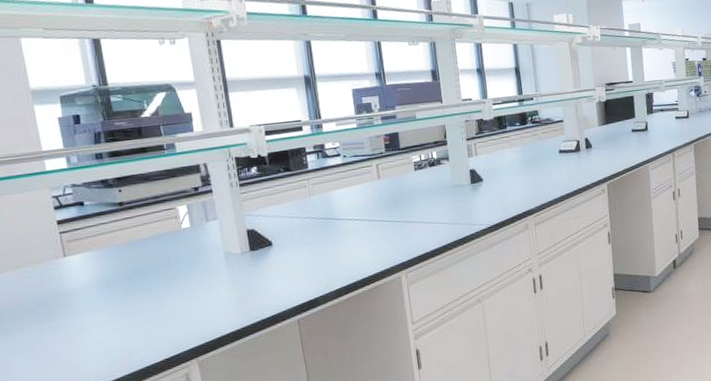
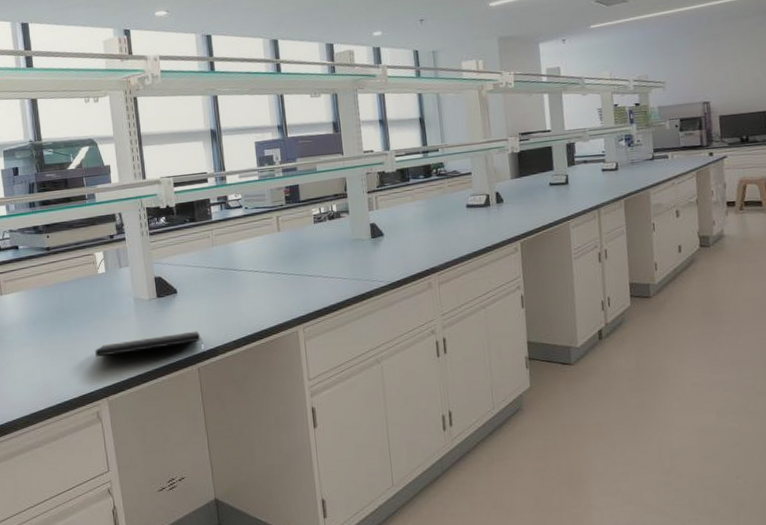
notepad: none [181,282,304,317] -> present [95,331,205,357]

